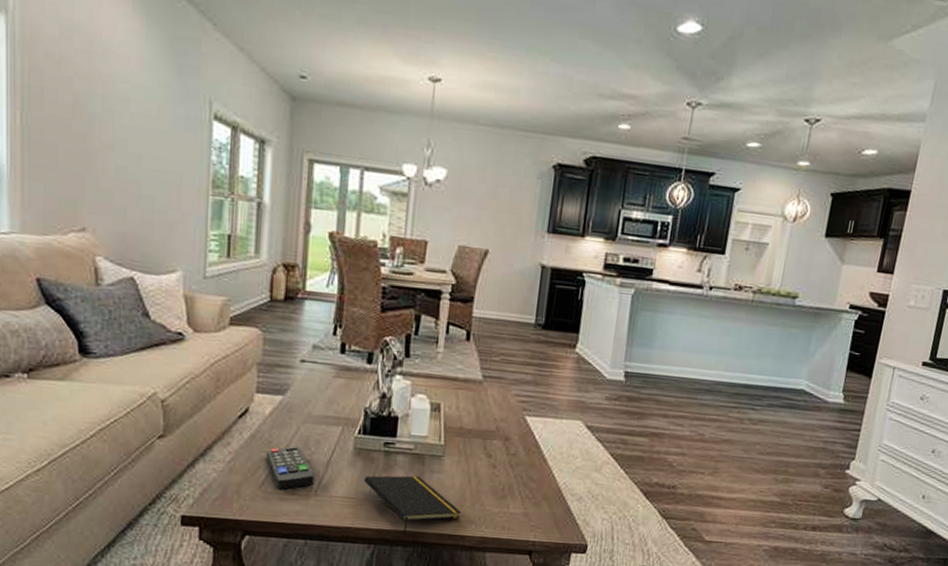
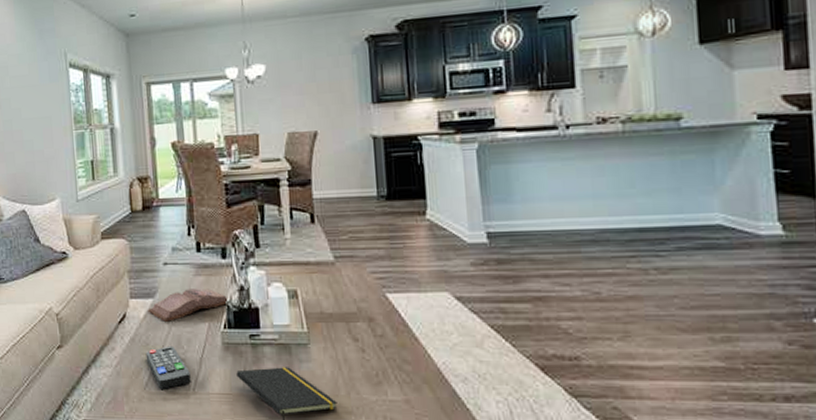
hardback book: none [275,390,368,422] -> present [148,288,229,323]

